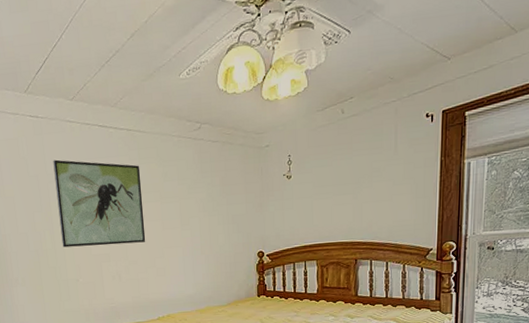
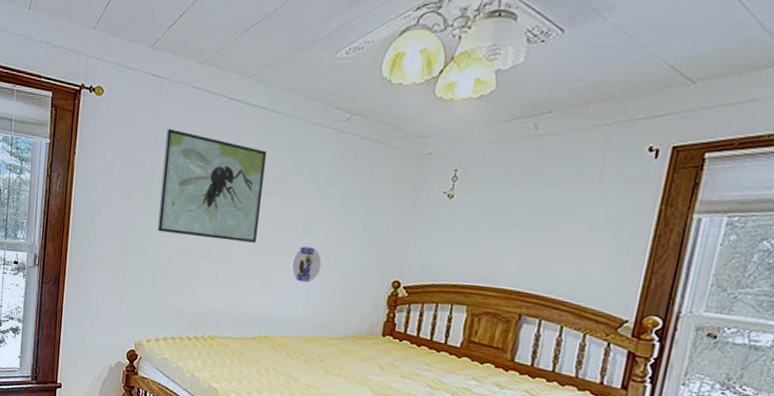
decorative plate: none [175,236,201,267] -> present [289,245,322,283]

